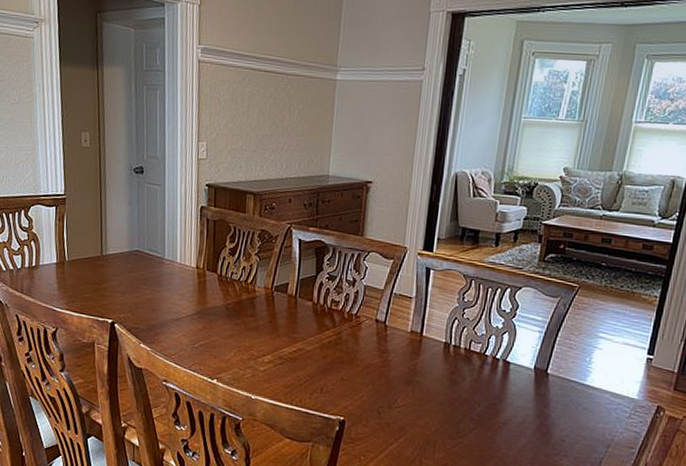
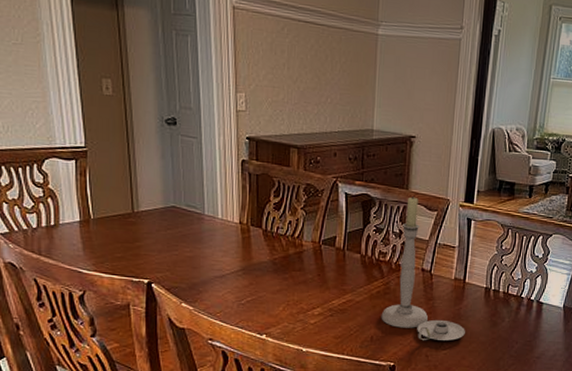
candlestick: none [331,242,422,398] -> present [381,195,465,341]

